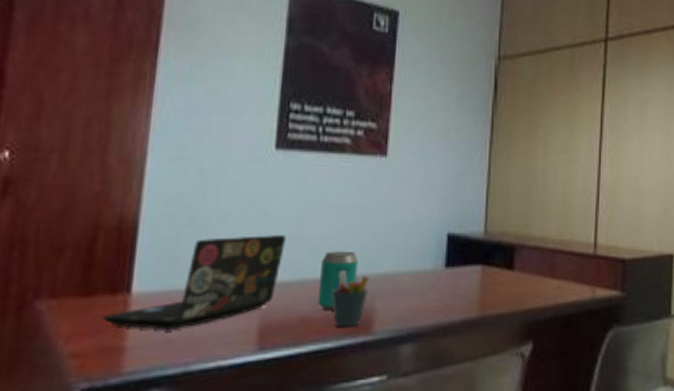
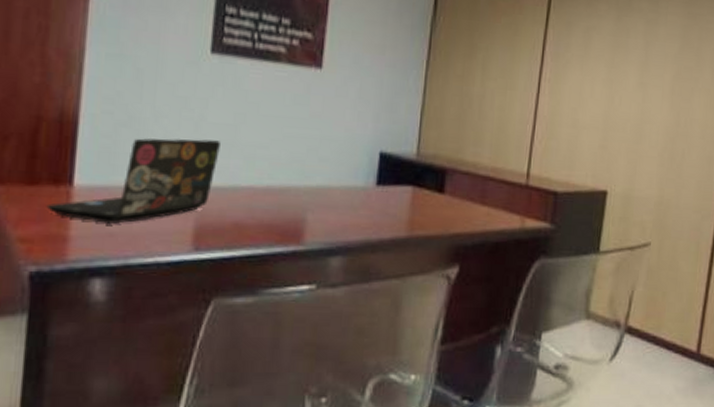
beverage can: present [317,251,358,311] -> none [250,160,291,219]
pen holder: present [332,270,370,327] -> none [265,180,302,236]

